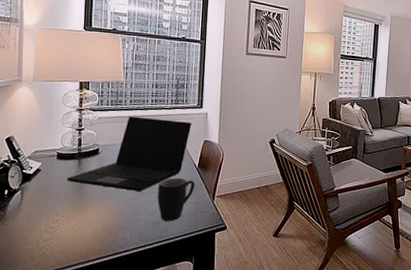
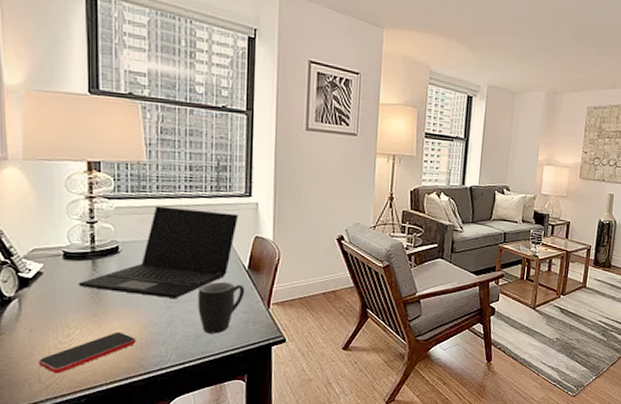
smartphone: none [32,218,108,253] -> present [38,331,136,373]

